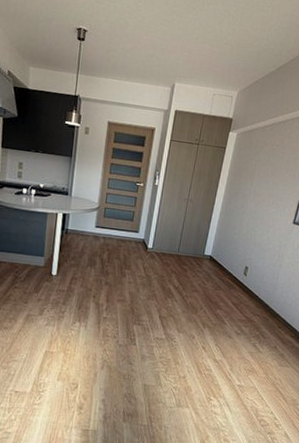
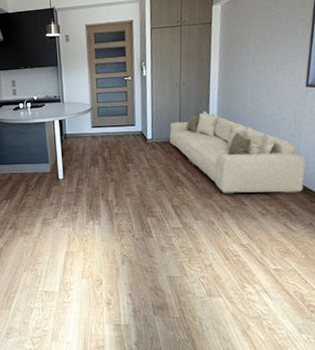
sofa: none [168,230,282,318] -> present [169,111,306,194]

